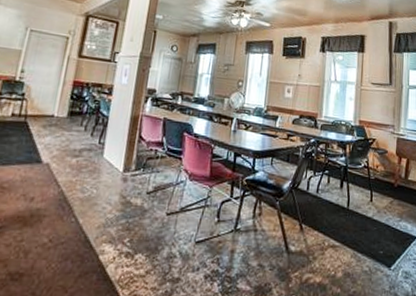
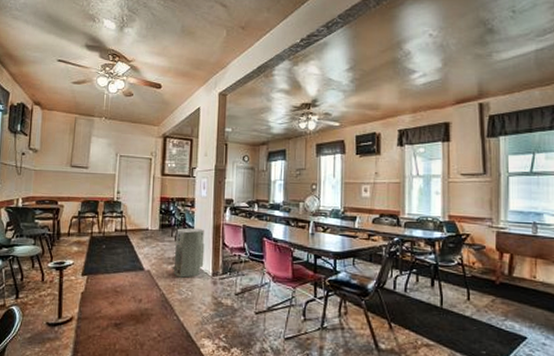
air purifier: none [76,117,120,173] -> present [172,228,205,278]

